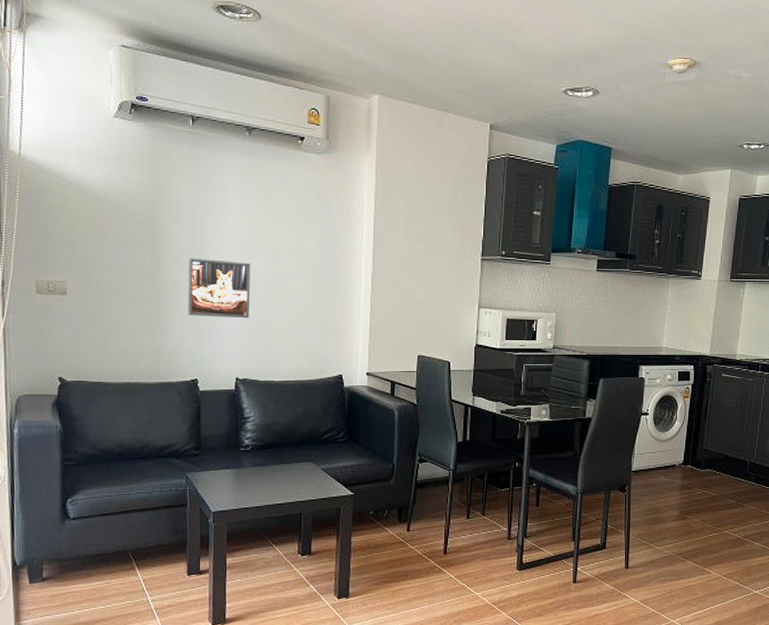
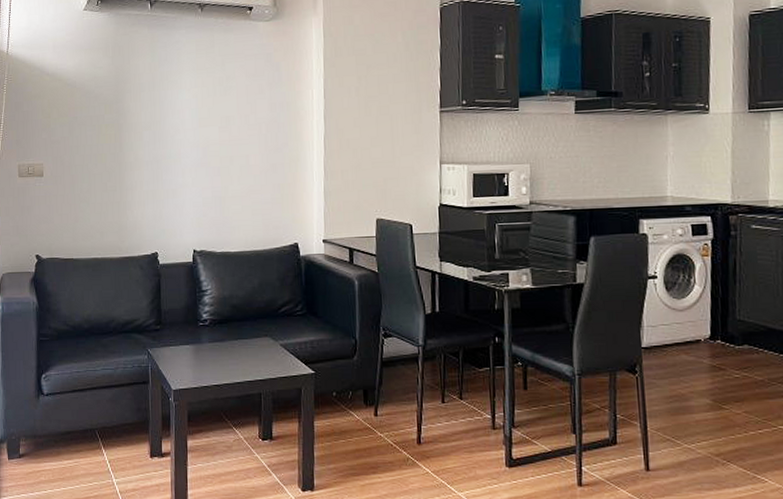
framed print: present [187,258,251,319] -> none [148,133,206,190]

